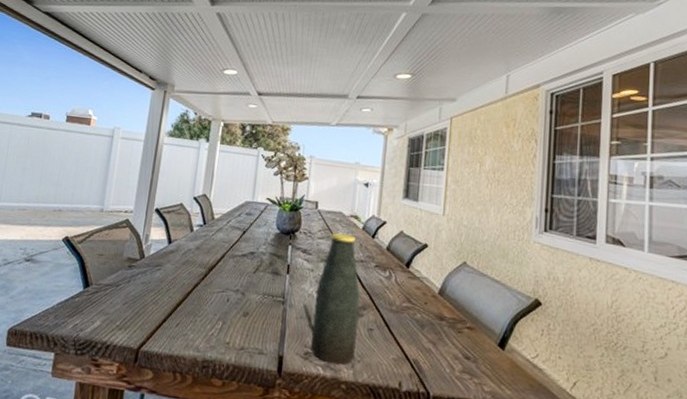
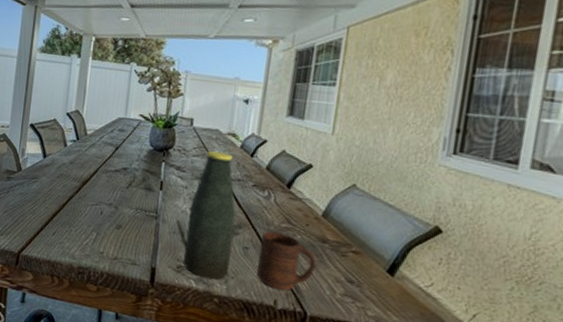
cup: none [381,311,435,372] -> present [256,231,316,291]

